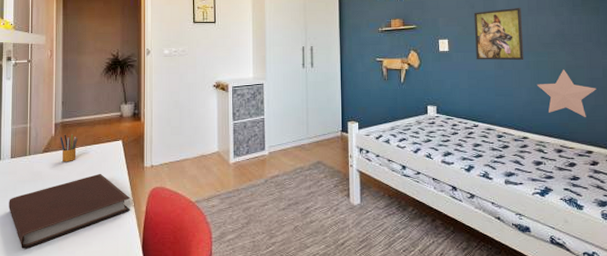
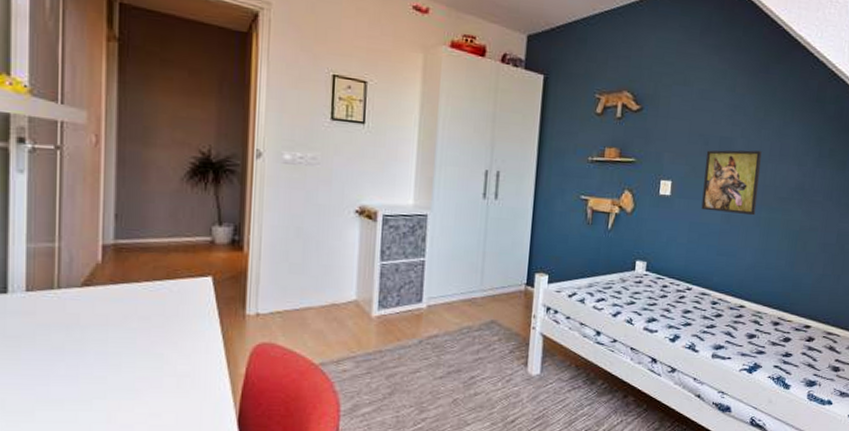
notebook: present [9,173,131,249] -> none [23,320,222,420]
pencil box: present [60,133,78,162] -> none [110,260,141,302]
decorative star: present [536,69,596,117] -> none [764,230,827,287]

